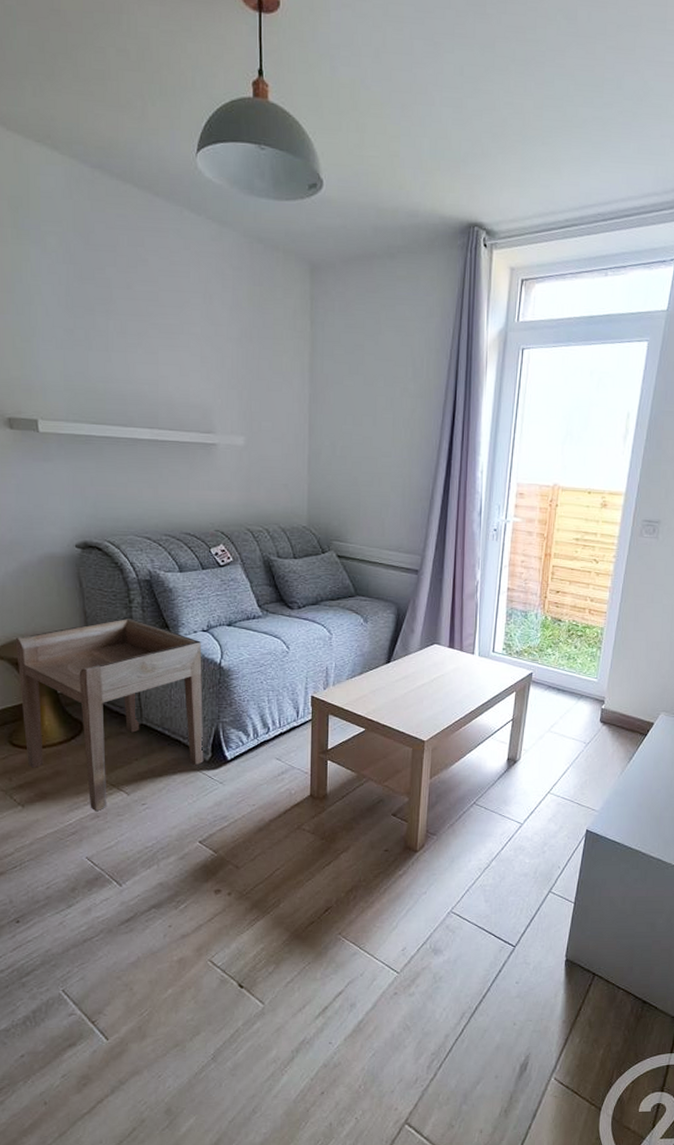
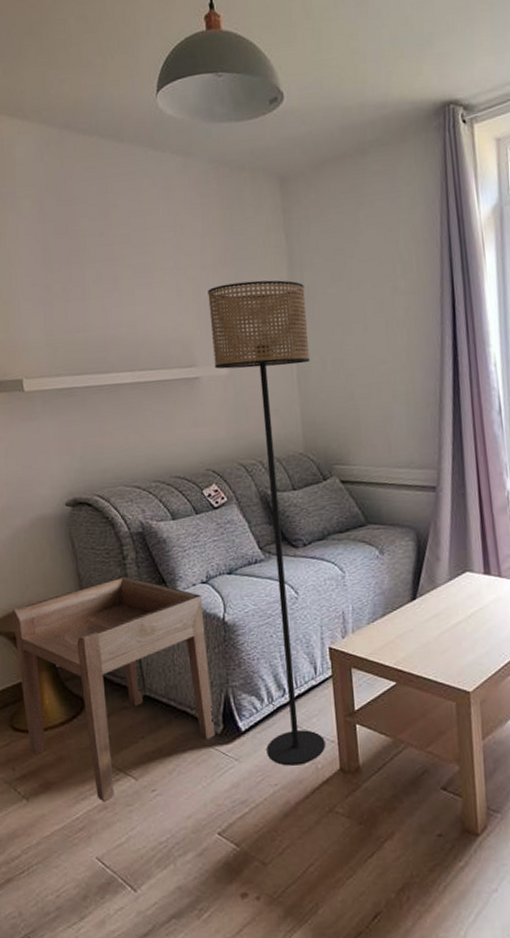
floor lamp: none [231,359,323,790] -> present [208,280,325,766]

